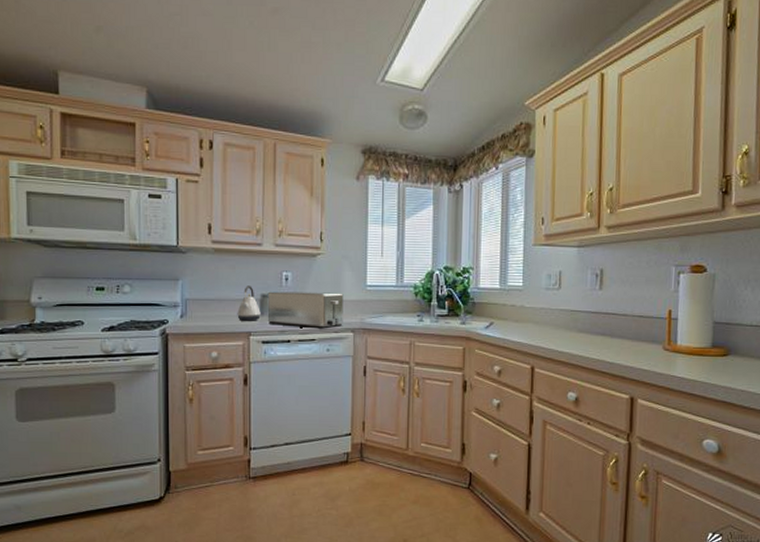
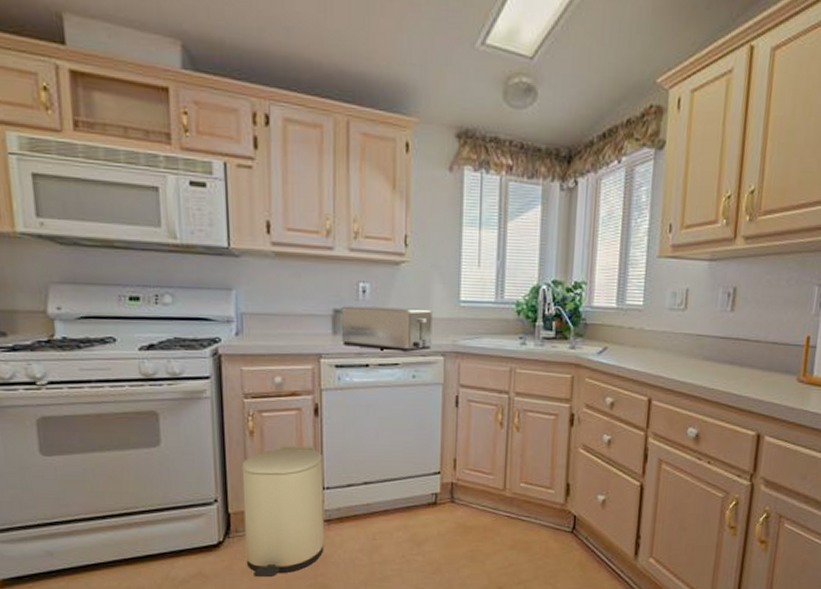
pedal bin: none [182,410,250,530] -> present [241,445,324,578]
kettle: present [237,286,261,321] -> none [304,298,333,341]

